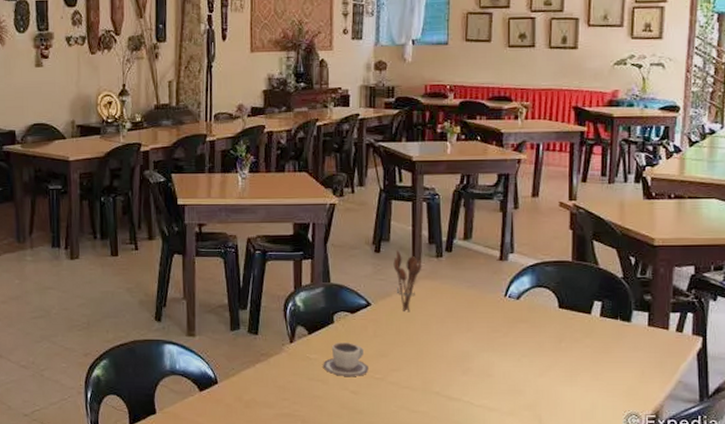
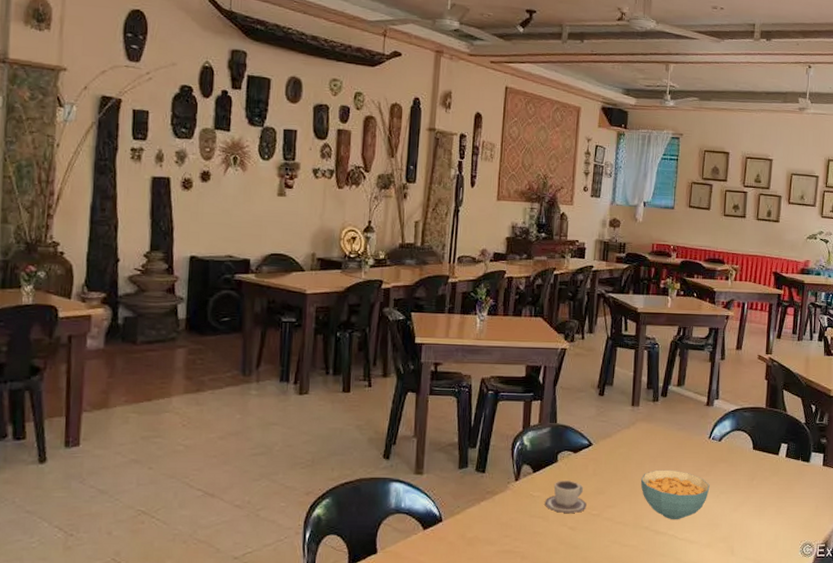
utensil holder: present [393,249,422,312] -> none [615,393,640,452]
cereal bowl: none [427,331,509,384] -> present [640,470,710,519]

